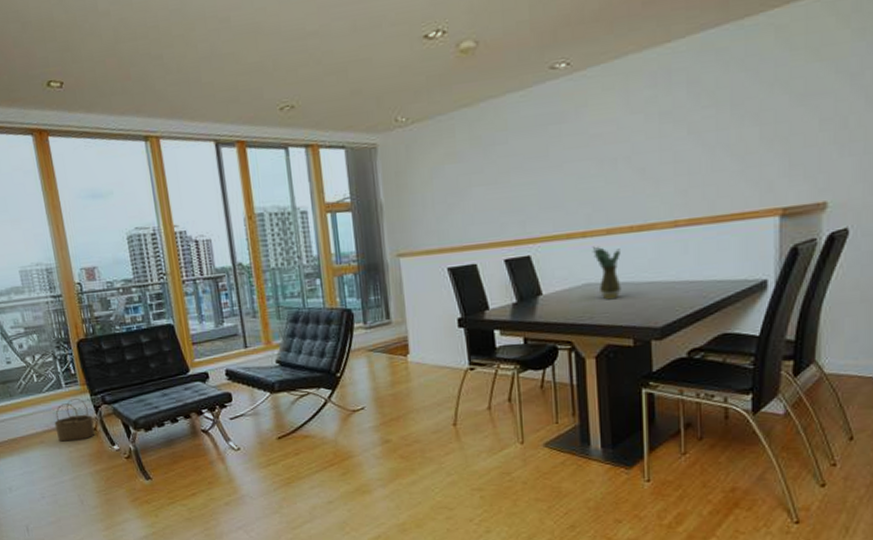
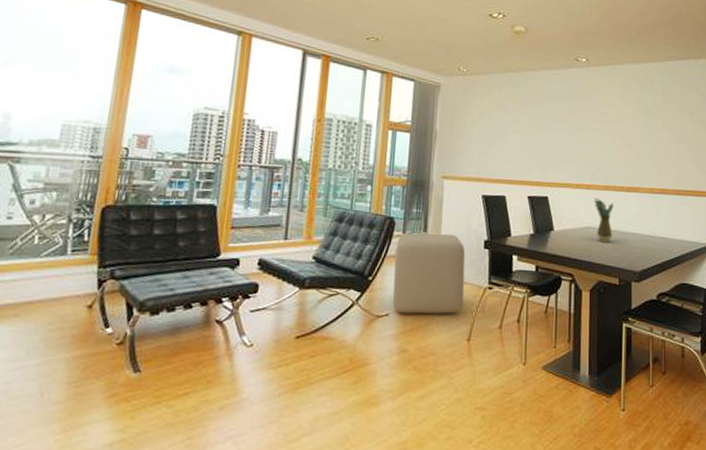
wicker basket: present [54,398,95,442] -> none [39,269,93,318]
pouf: none [358,317,444,406] -> present [392,233,466,314]

